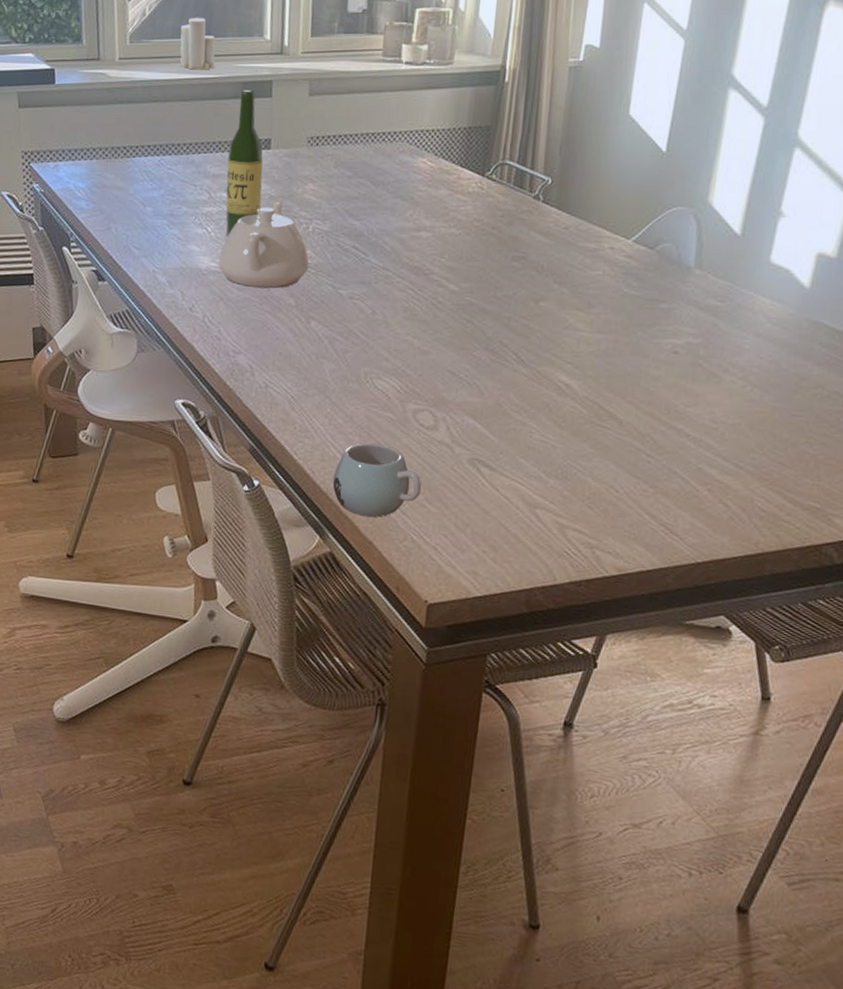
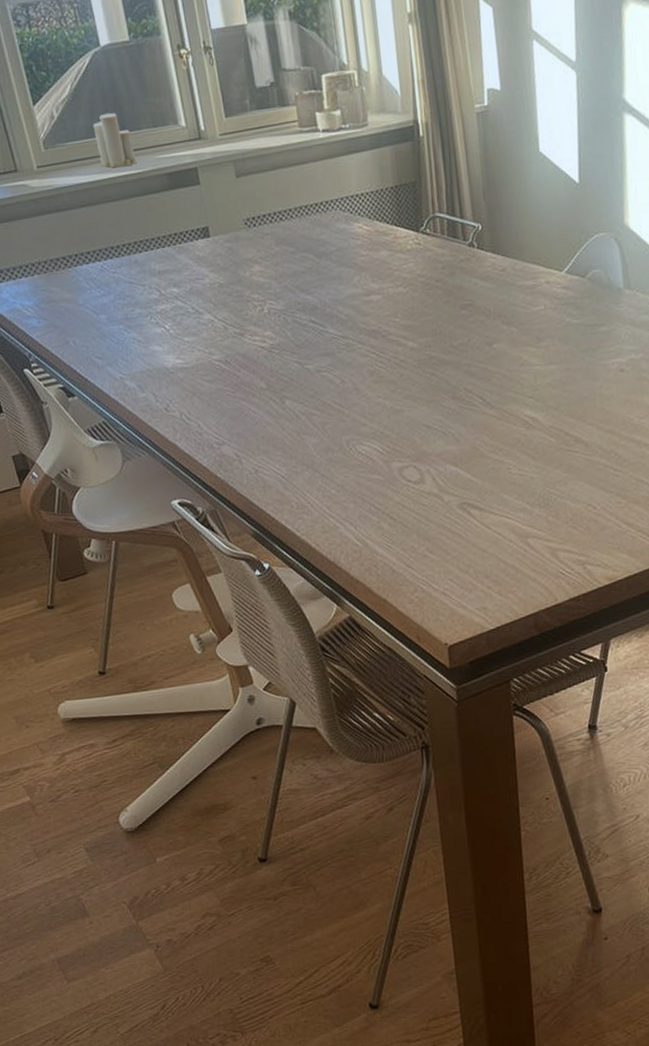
teapot: present [218,196,309,289] -> none [182,282,272,378]
wine bottle: present [225,89,263,236] -> none [168,179,213,331]
mug: present [332,442,422,517] -> none [337,505,422,577]

